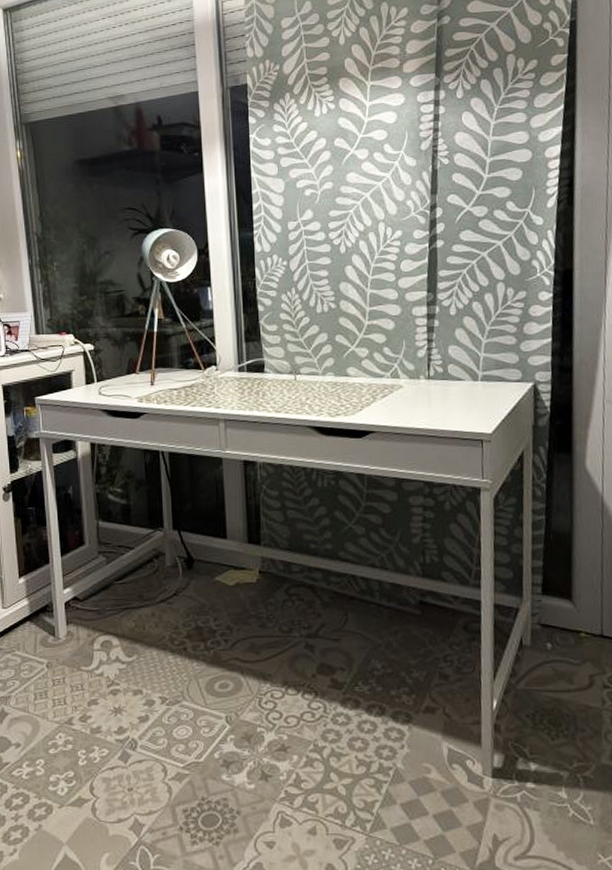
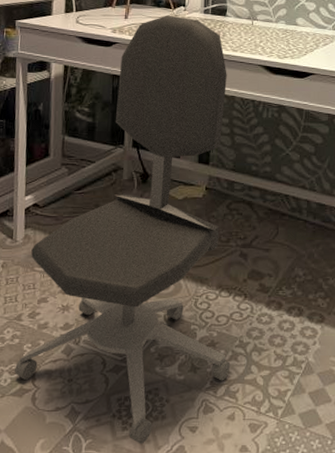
office chair: none [71,377,307,861] -> present [15,15,231,444]

